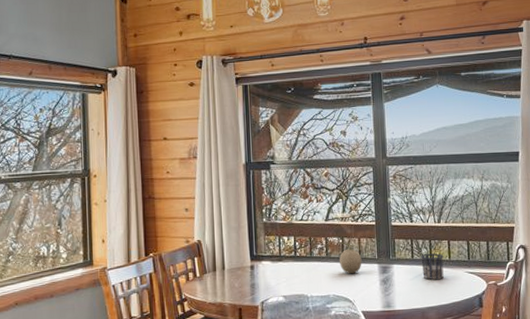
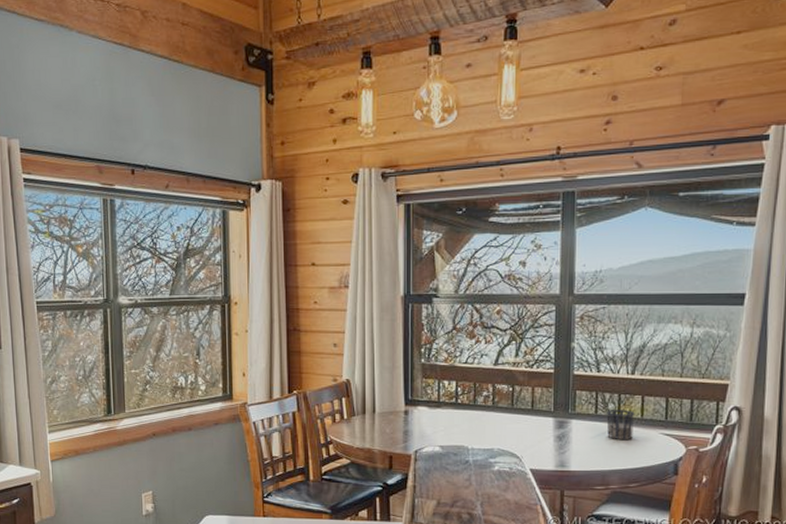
fruit: present [338,241,362,274] -> none [507,389,535,427]

